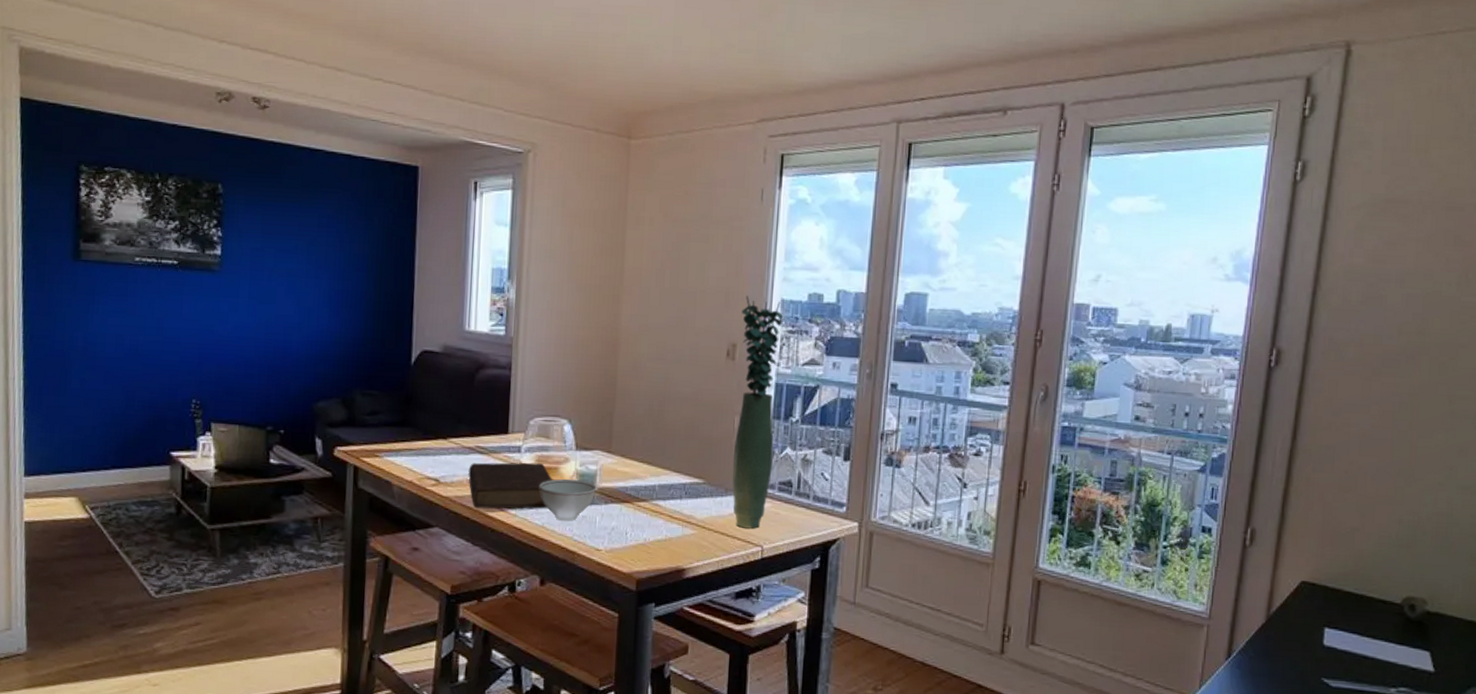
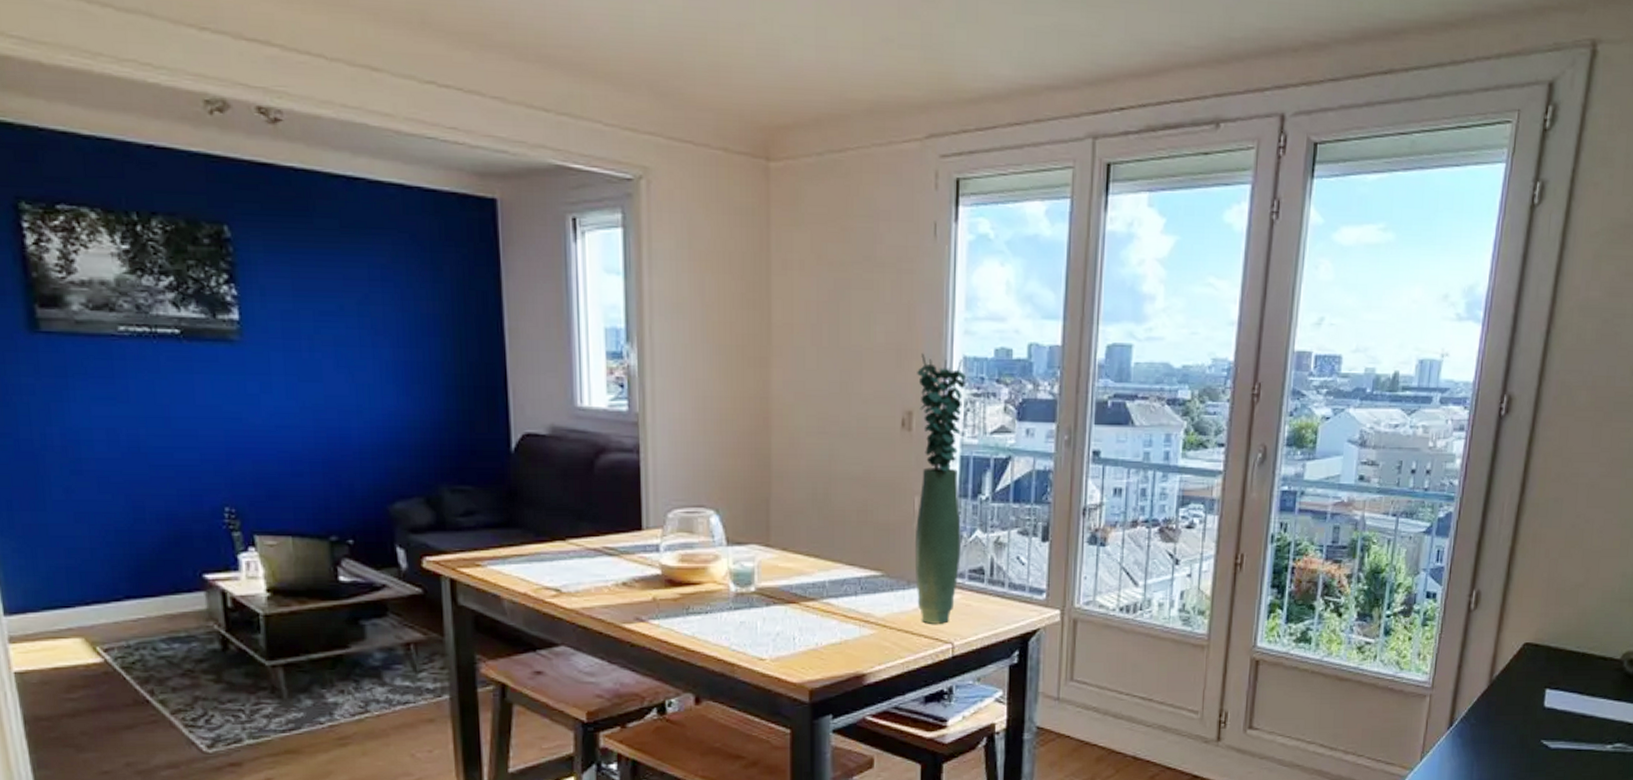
book: present [468,462,552,509] -> none [596,563,701,621]
bowl: present [539,478,598,522] -> none [685,579,756,630]

